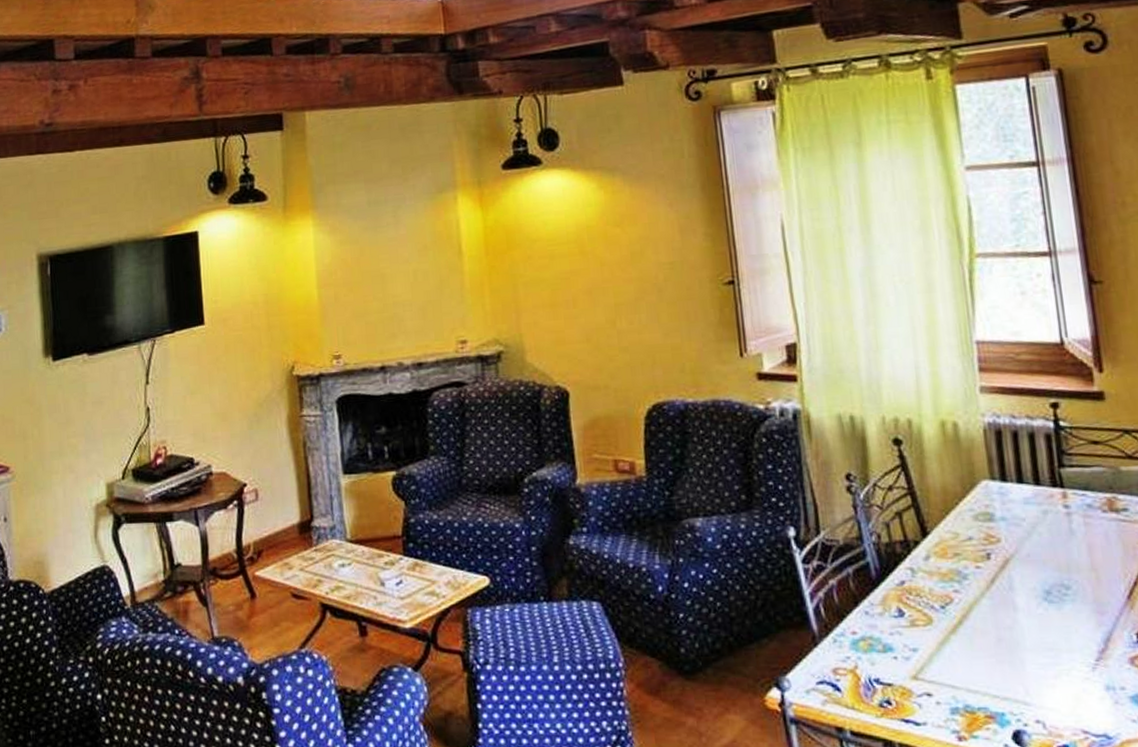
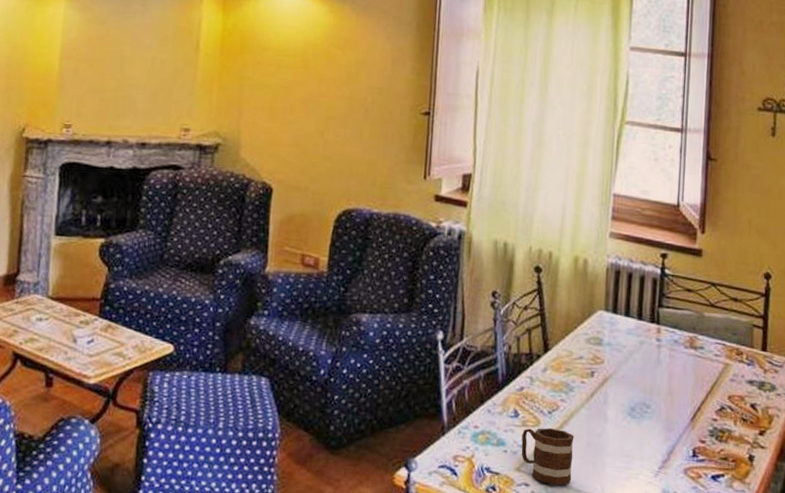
mug: none [912,625,985,692] -> present [521,427,574,486]

